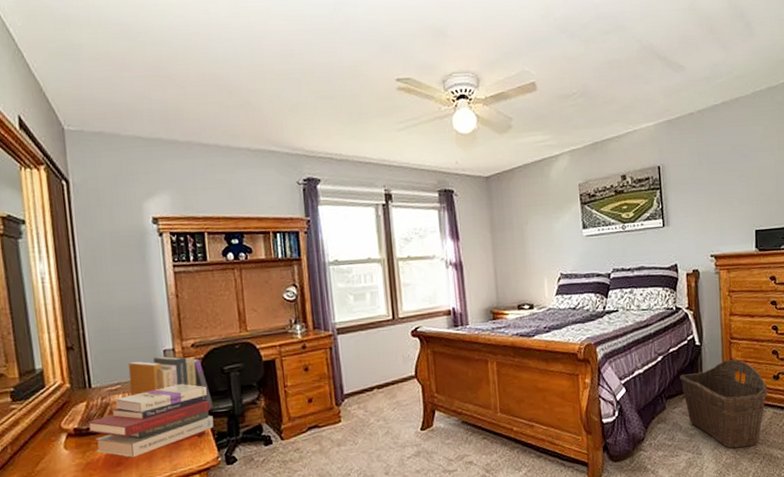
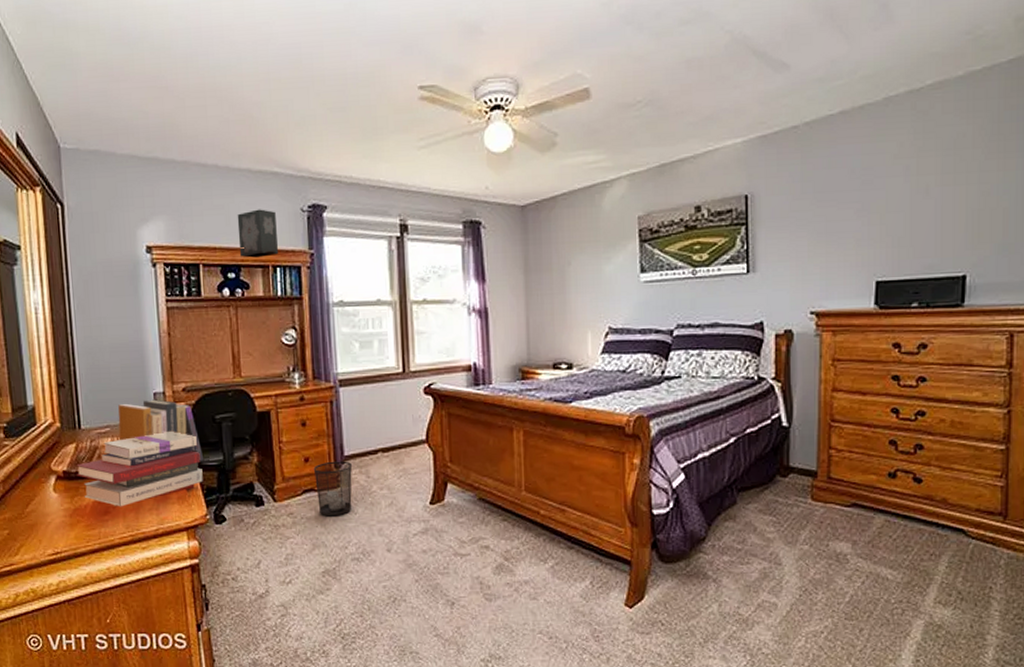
decorative box: none [238,183,278,226] -> present [237,209,278,258]
waste bin: none [316,399,353,449] -> present [313,461,353,517]
wicker basket: present [680,359,768,448] -> none [758,448,879,561]

